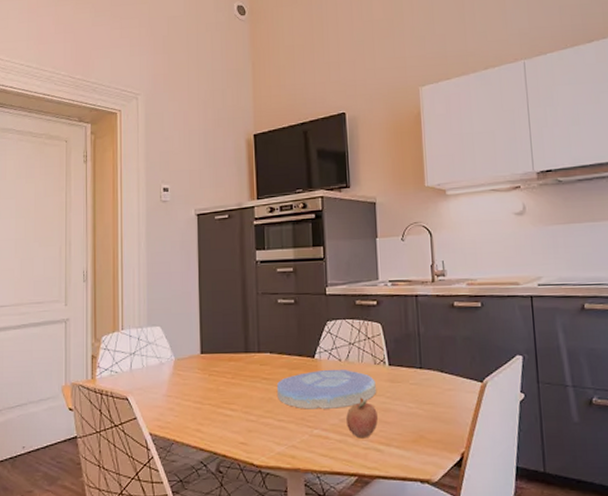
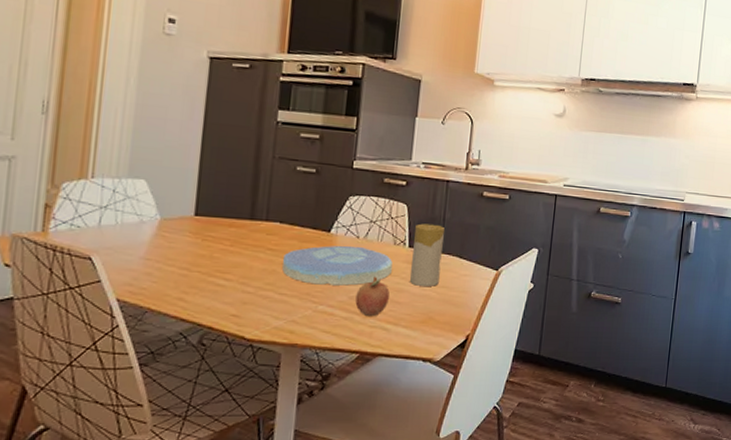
candle: none [392,340,424,404] -> present [410,223,444,286]

